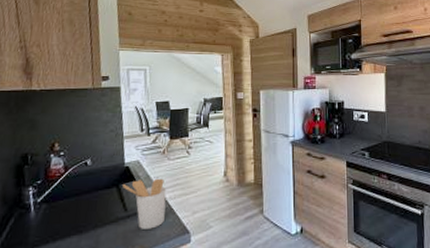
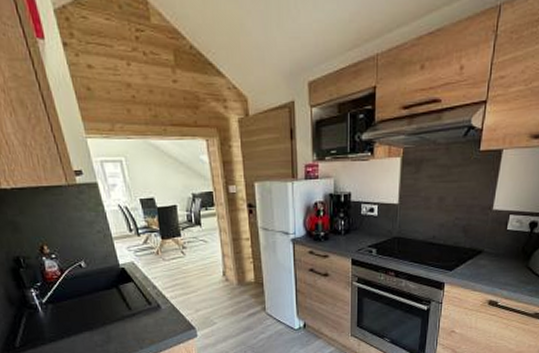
utensil holder: present [123,178,167,229] -> none [122,279,169,326]

